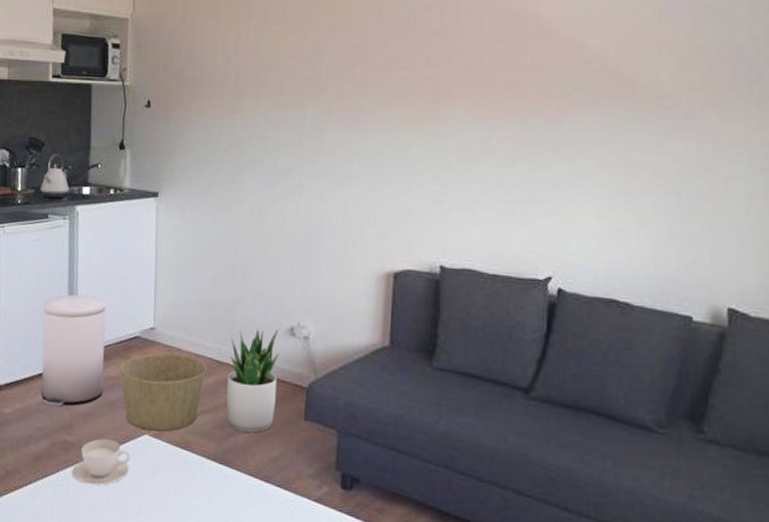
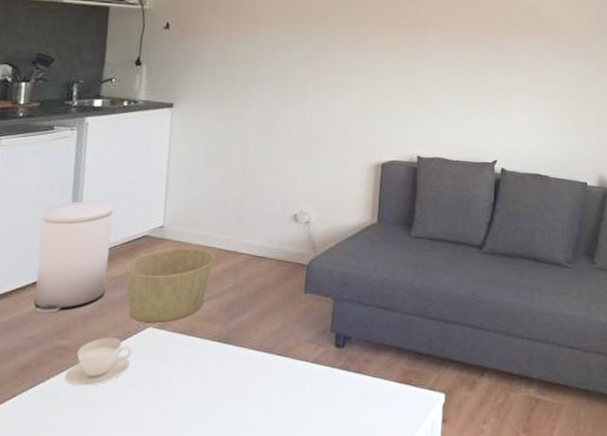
kettle: present [40,154,70,199] -> none [46,69,80,112]
planter: present [226,328,279,434] -> none [232,216,284,311]

